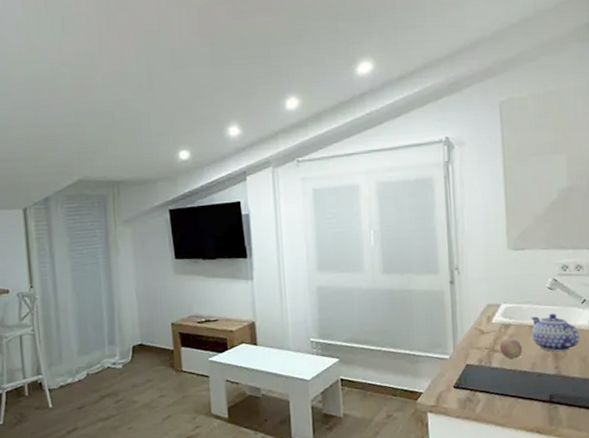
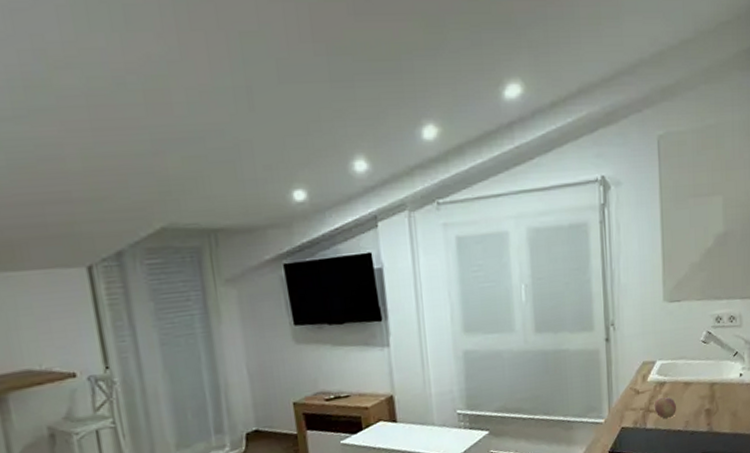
teapot: present [531,313,580,352] -> none [685,367,731,409]

